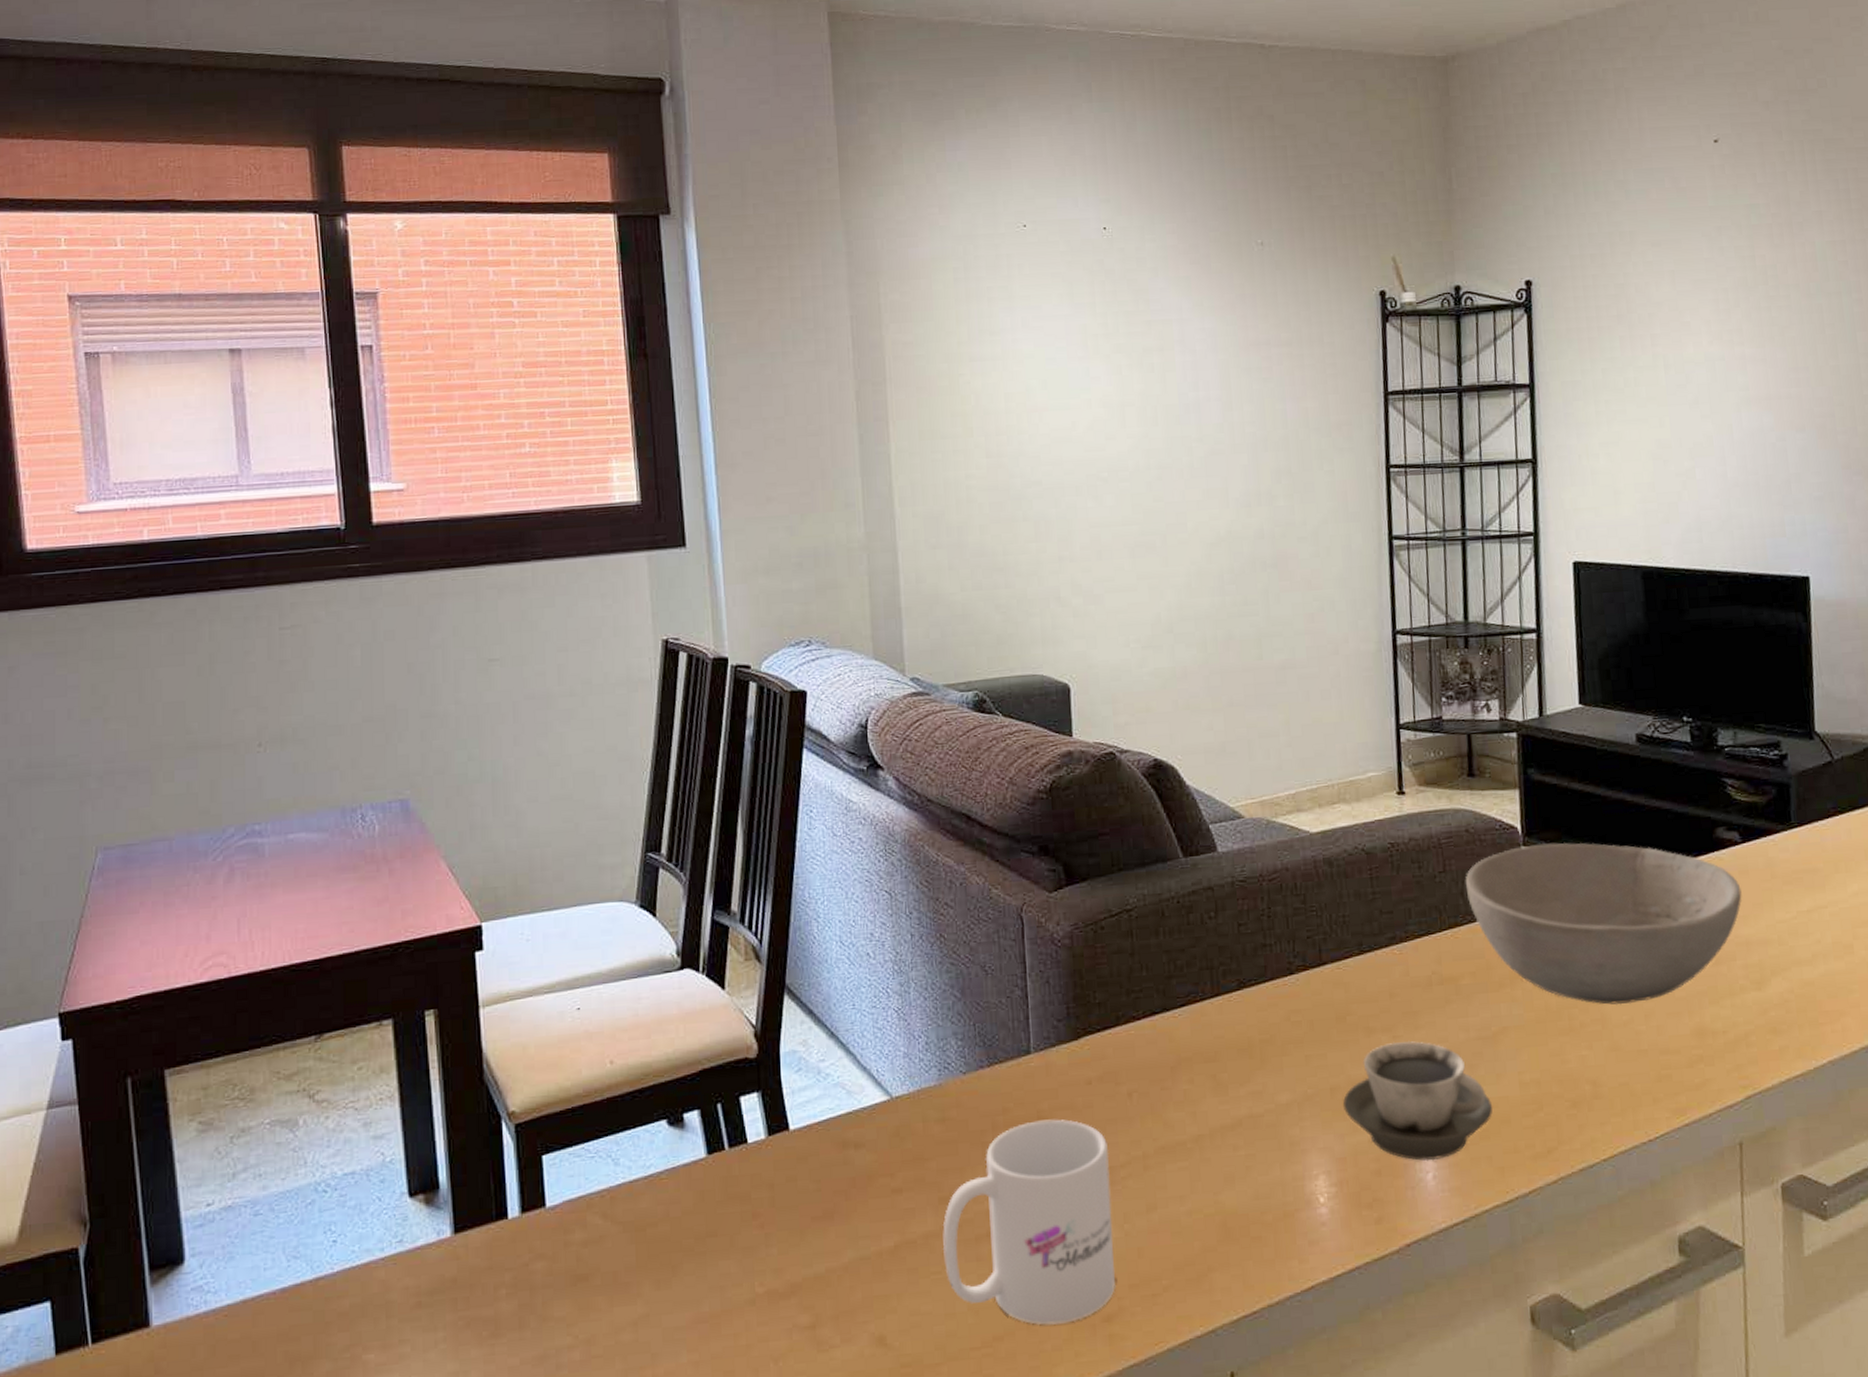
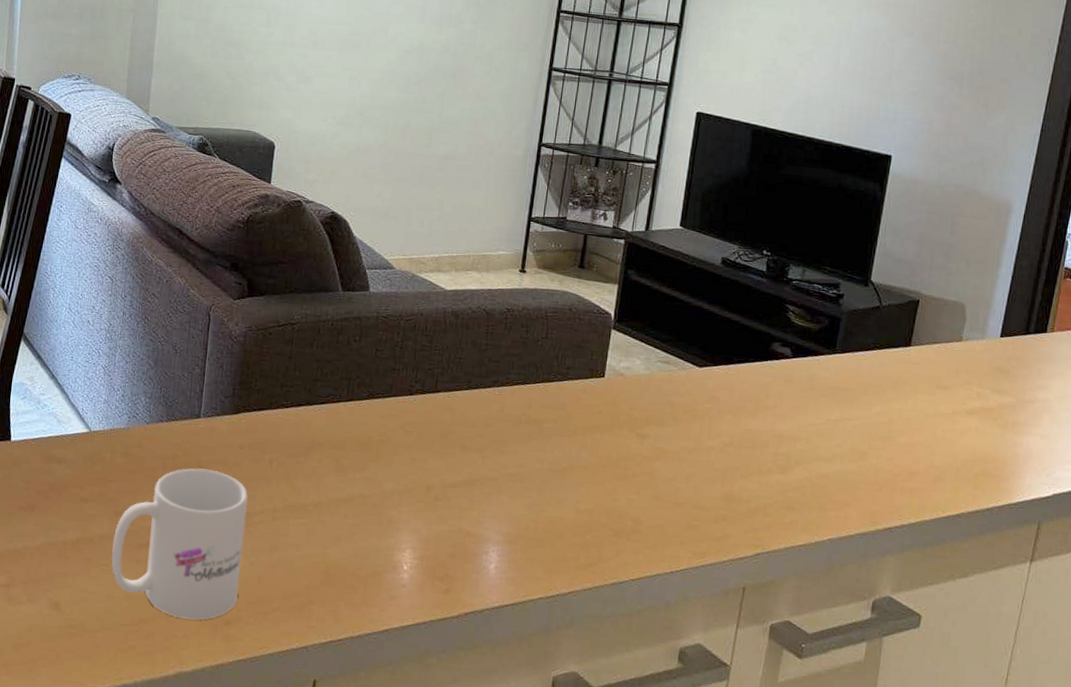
cup: present [1343,1040,1492,1161] -> none [434,460,551,555]
bowl: present [1465,843,1743,1005] -> none [561,329,784,466]

